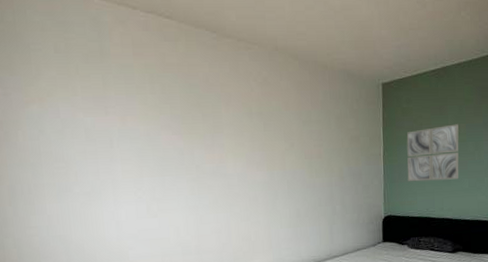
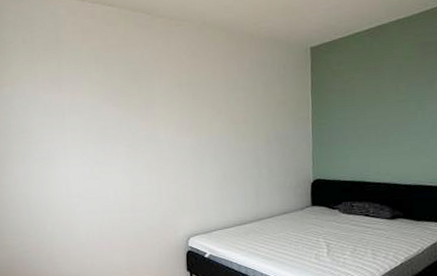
wall art: present [406,124,459,182] -> none [337,83,398,145]

